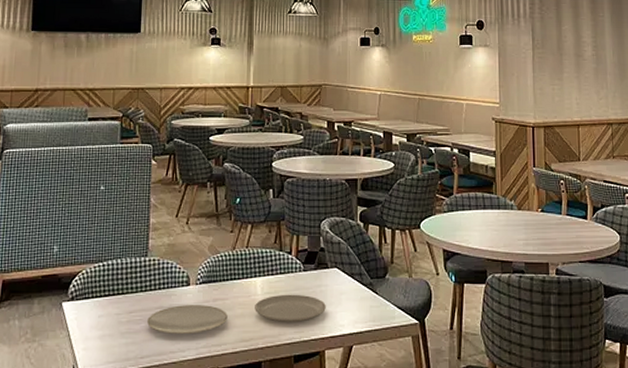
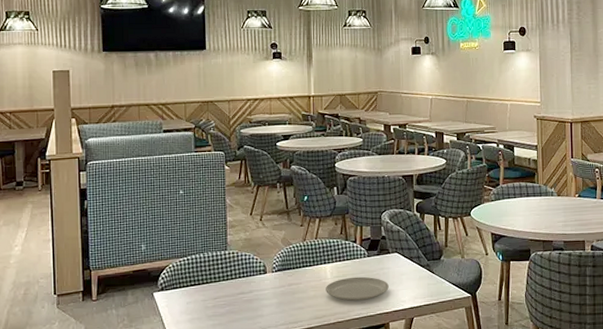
plate: present [147,305,228,335] -> none [231,289,302,316]

